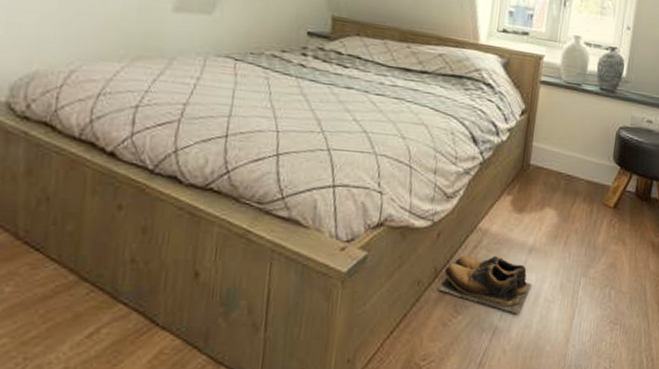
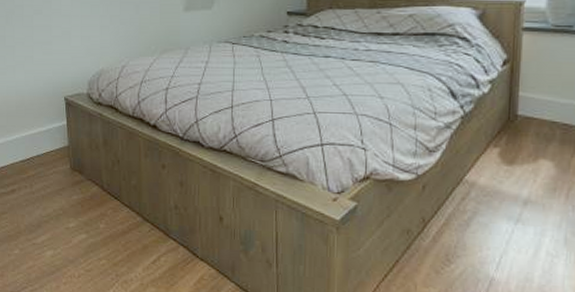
shoes: present [438,255,532,314] -> none [427,207,530,267]

